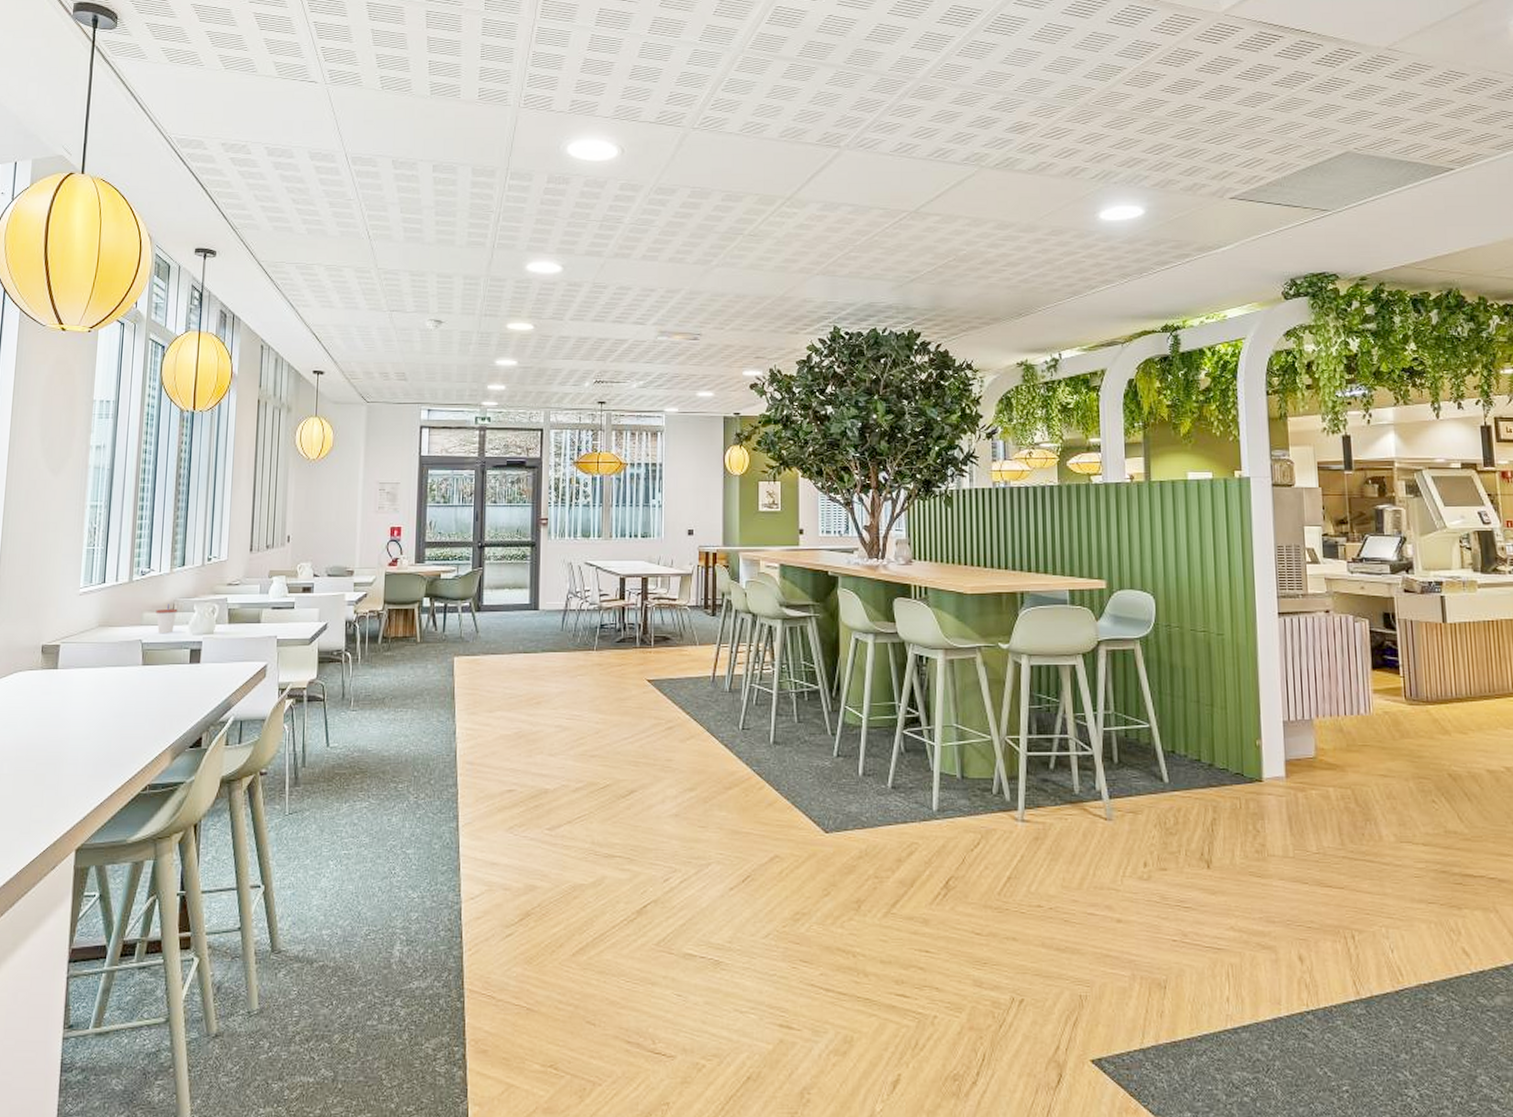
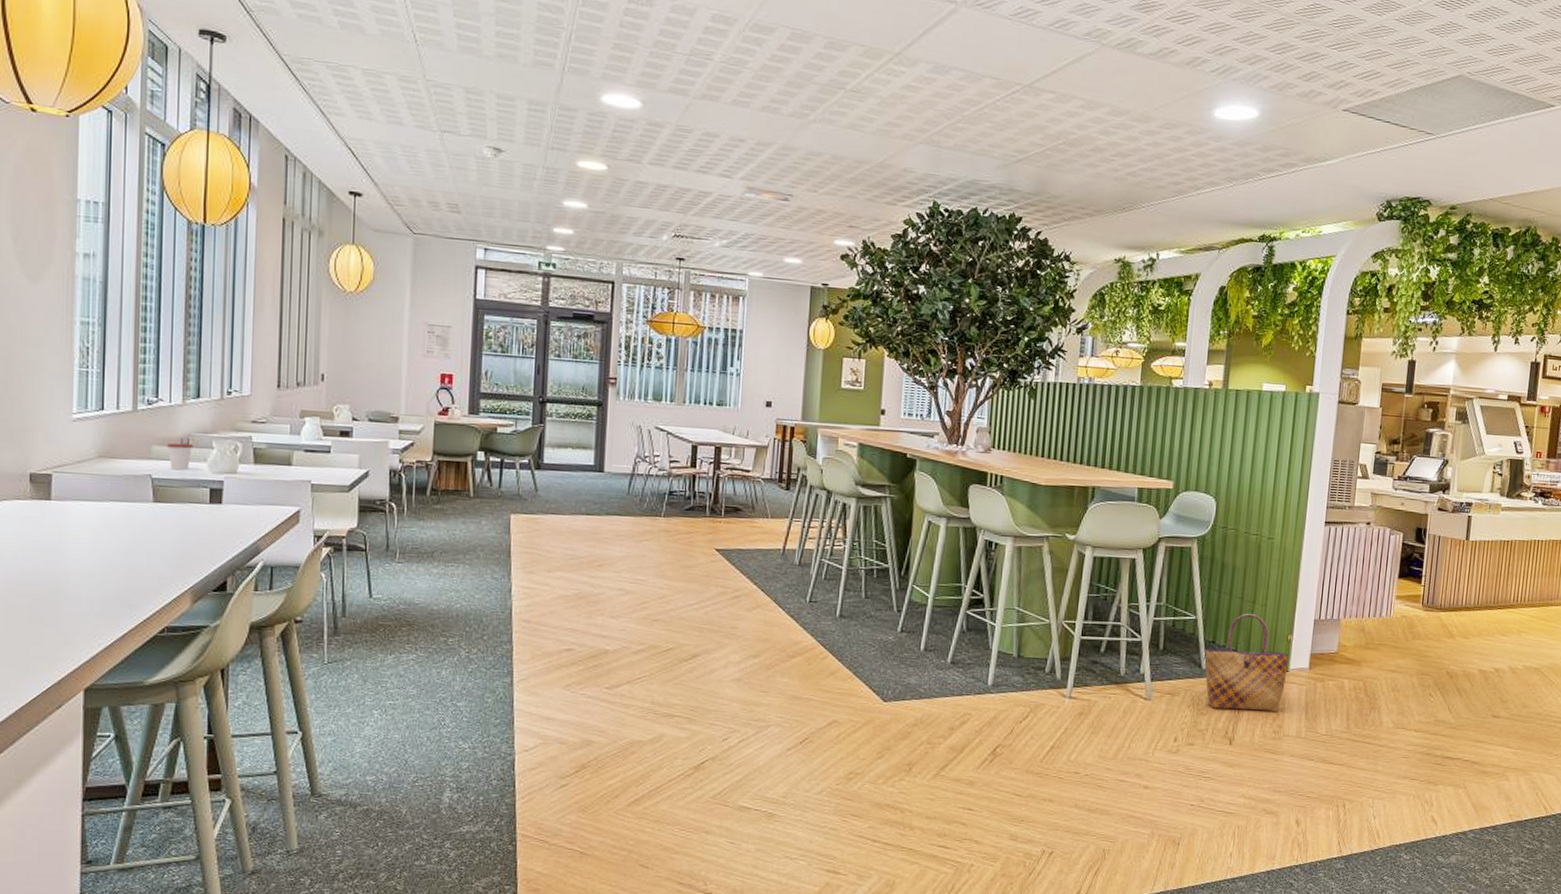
tote bag: none [1165,717,1262,829] -> present [1205,613,1289,713]

